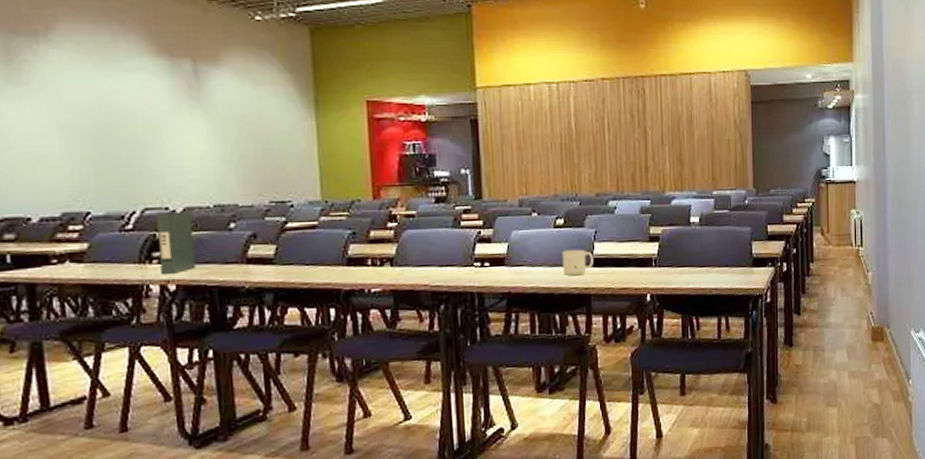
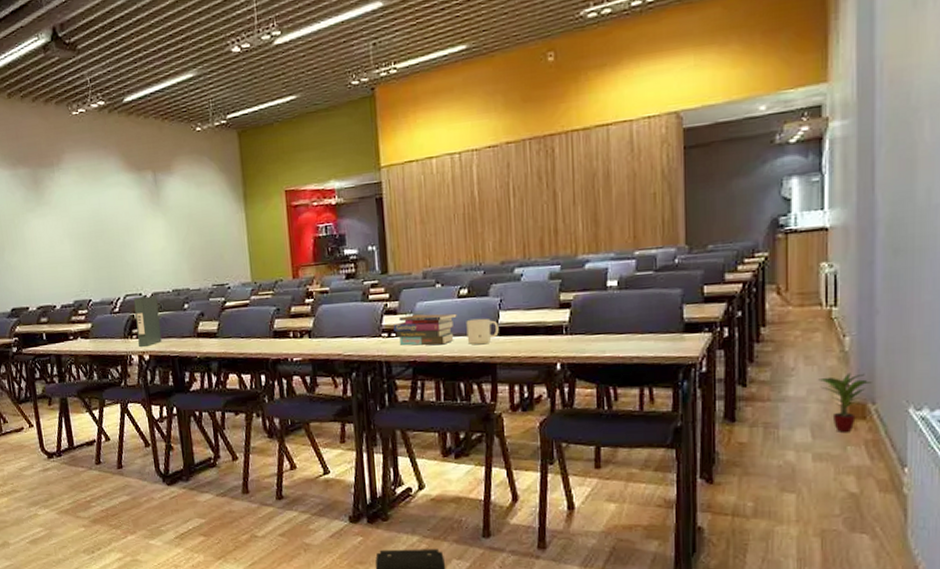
books: none [487,243,553,276] -> present [393,313,457,346]
potted plant: none [851,302,887,353] -> present [819,372,872,432]

